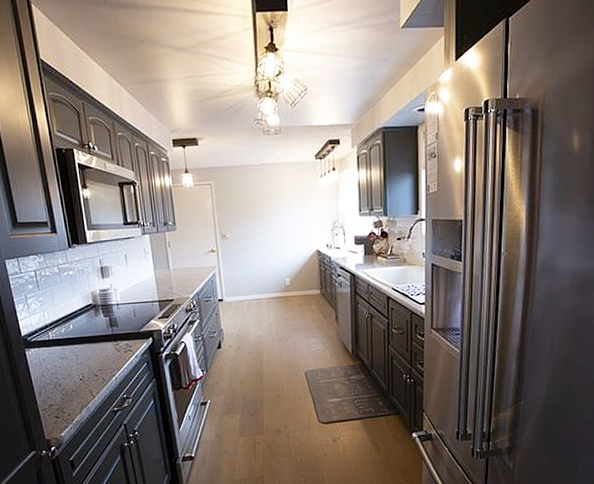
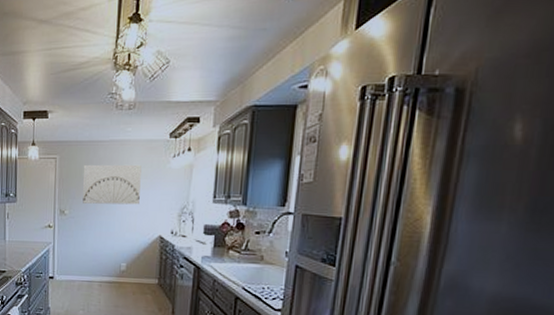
wall art: none [238,185,295,226] -> present [83,164,142,205]

